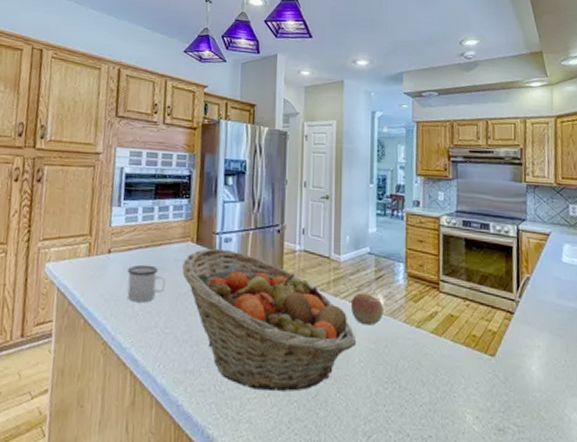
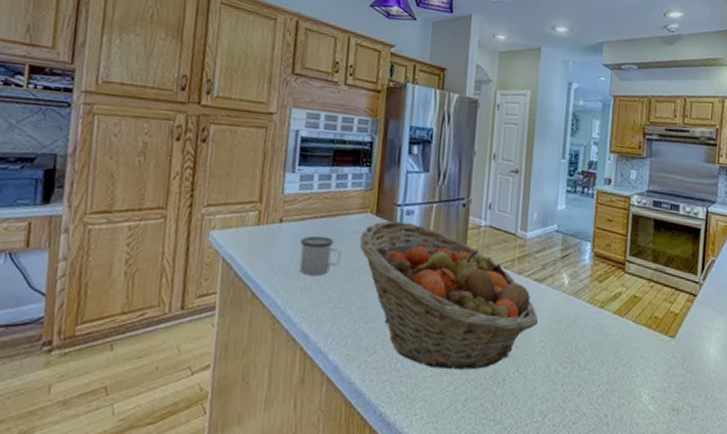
apple: present [351,293,383,326] -> none [535,271,568,305]

